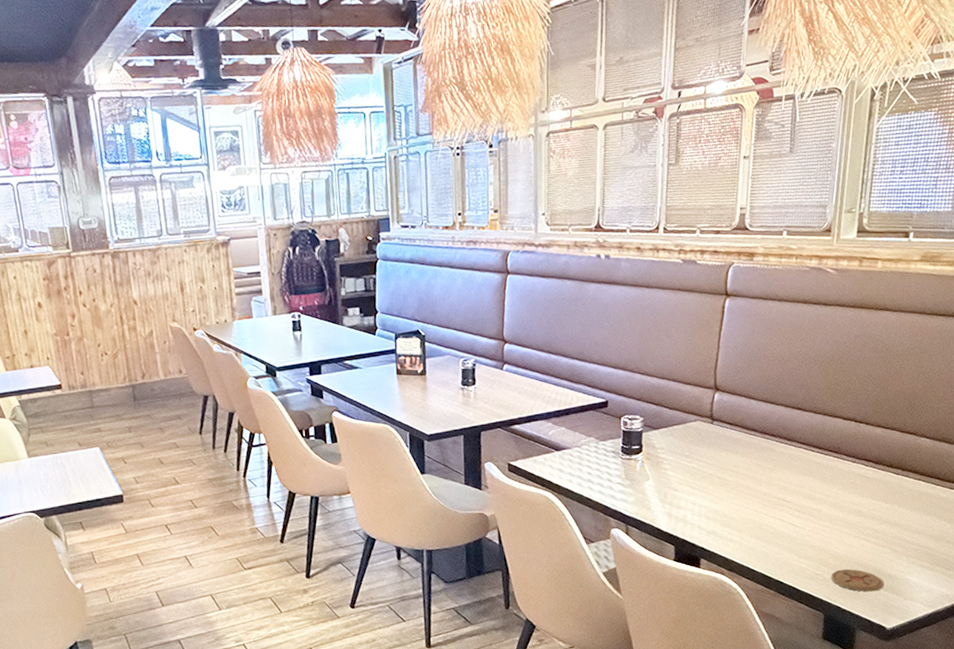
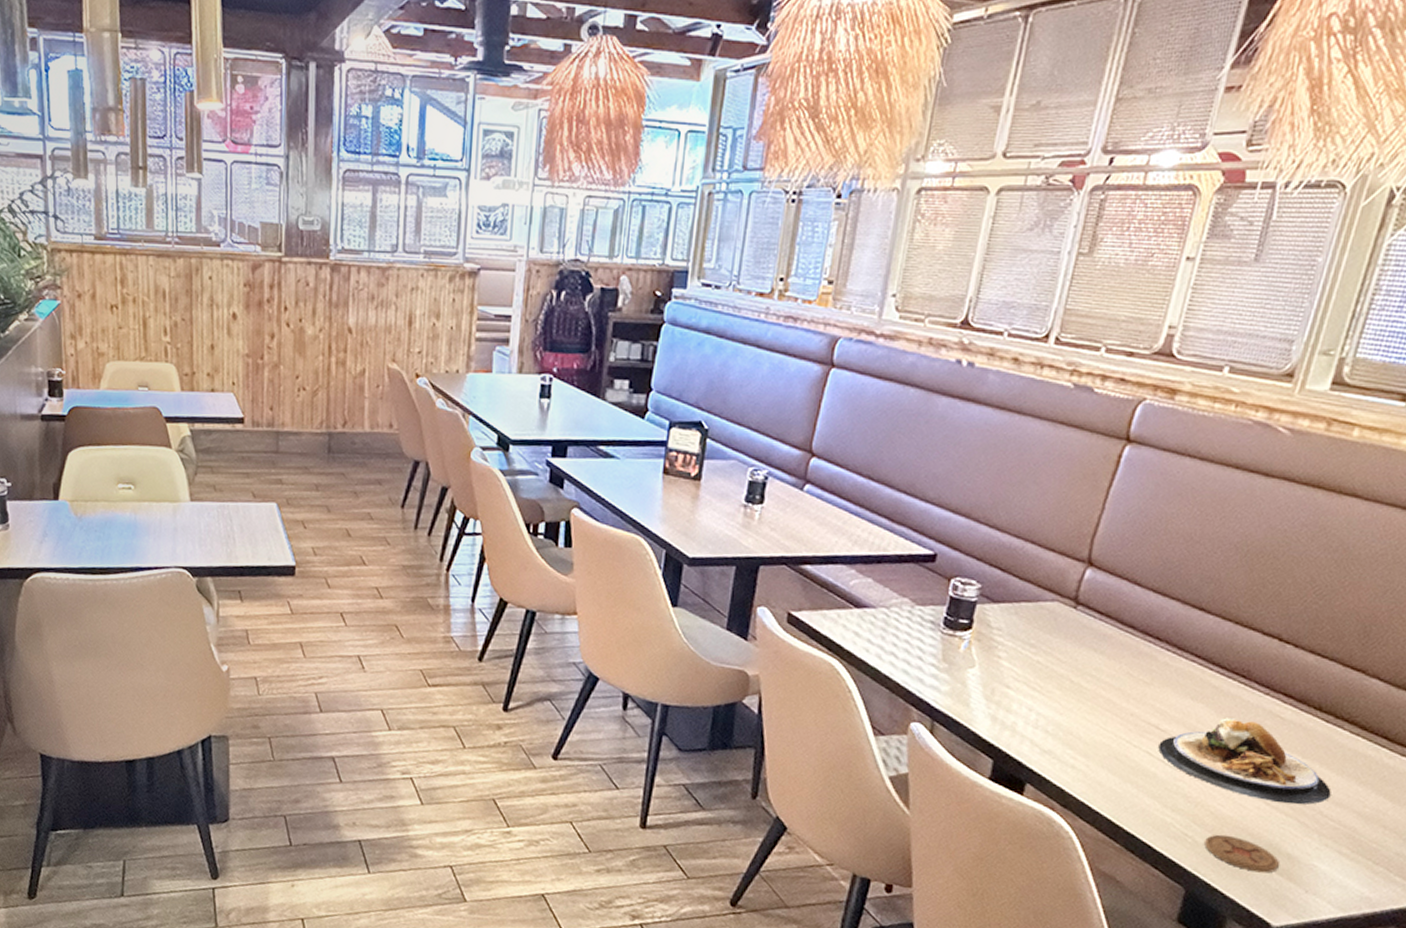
plate: none [787,483,909,539] -> present [1158,716,1331,805]

